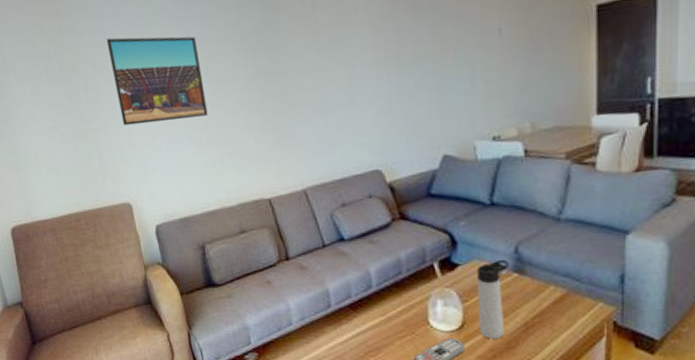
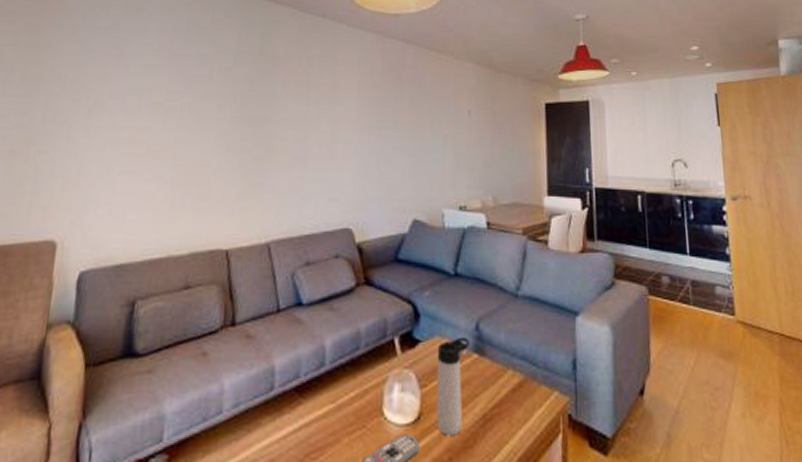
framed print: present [106,36,208,126] -> none [77,60,186,153]

